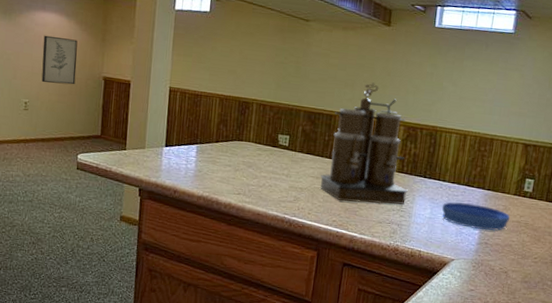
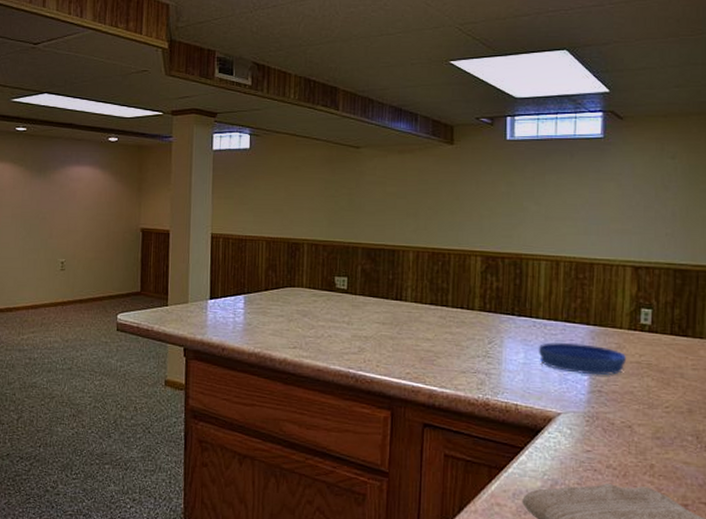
wall art: present [41,35,78,85] -> none [77,190,113,240]
coffee maker: present [320,82,409,205] -> none [386,209,495,350]

